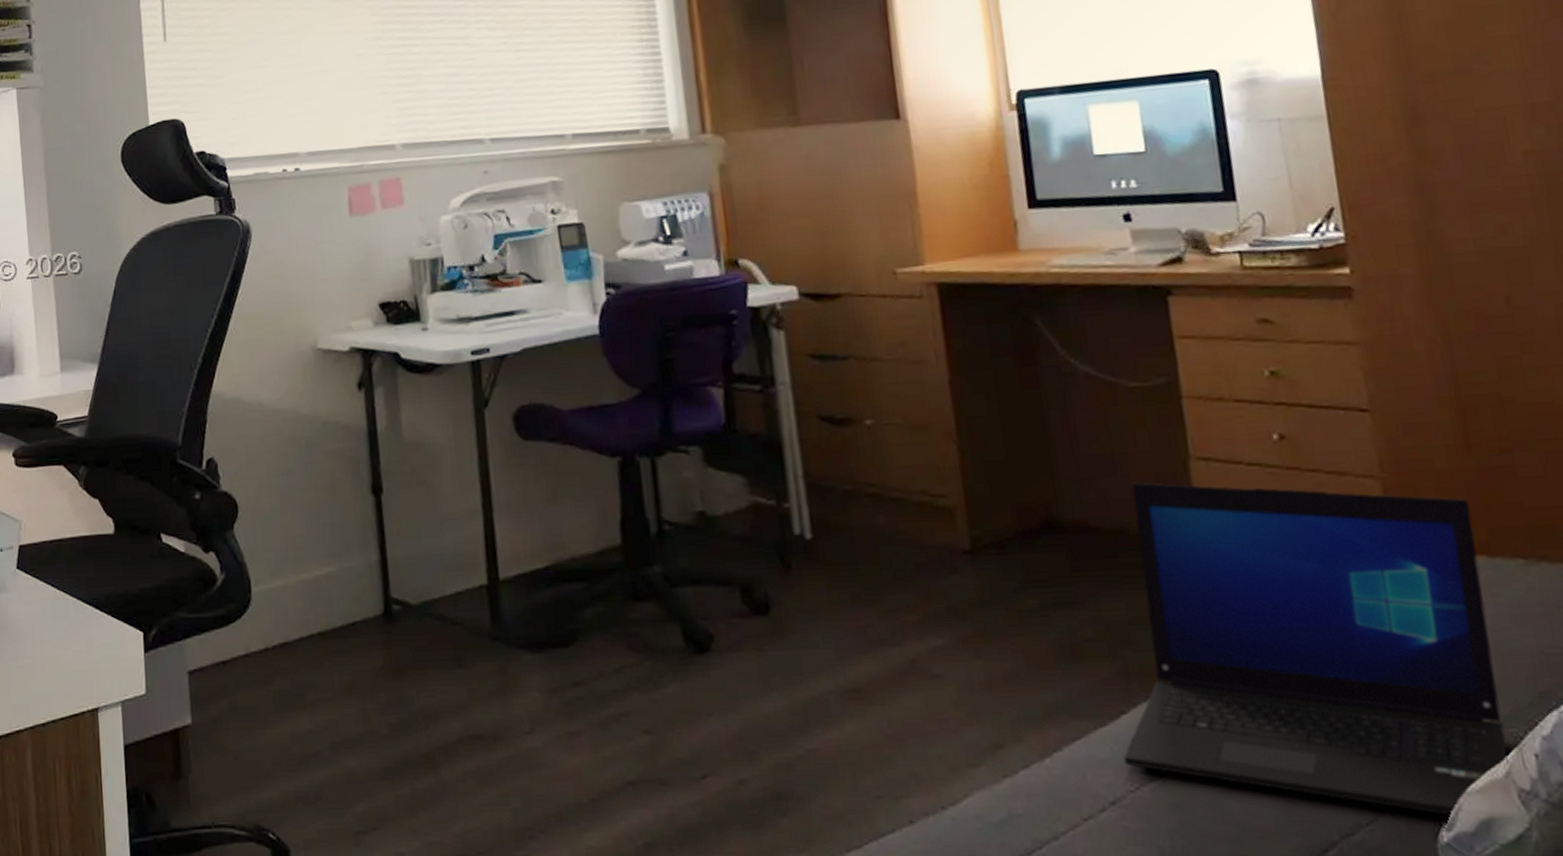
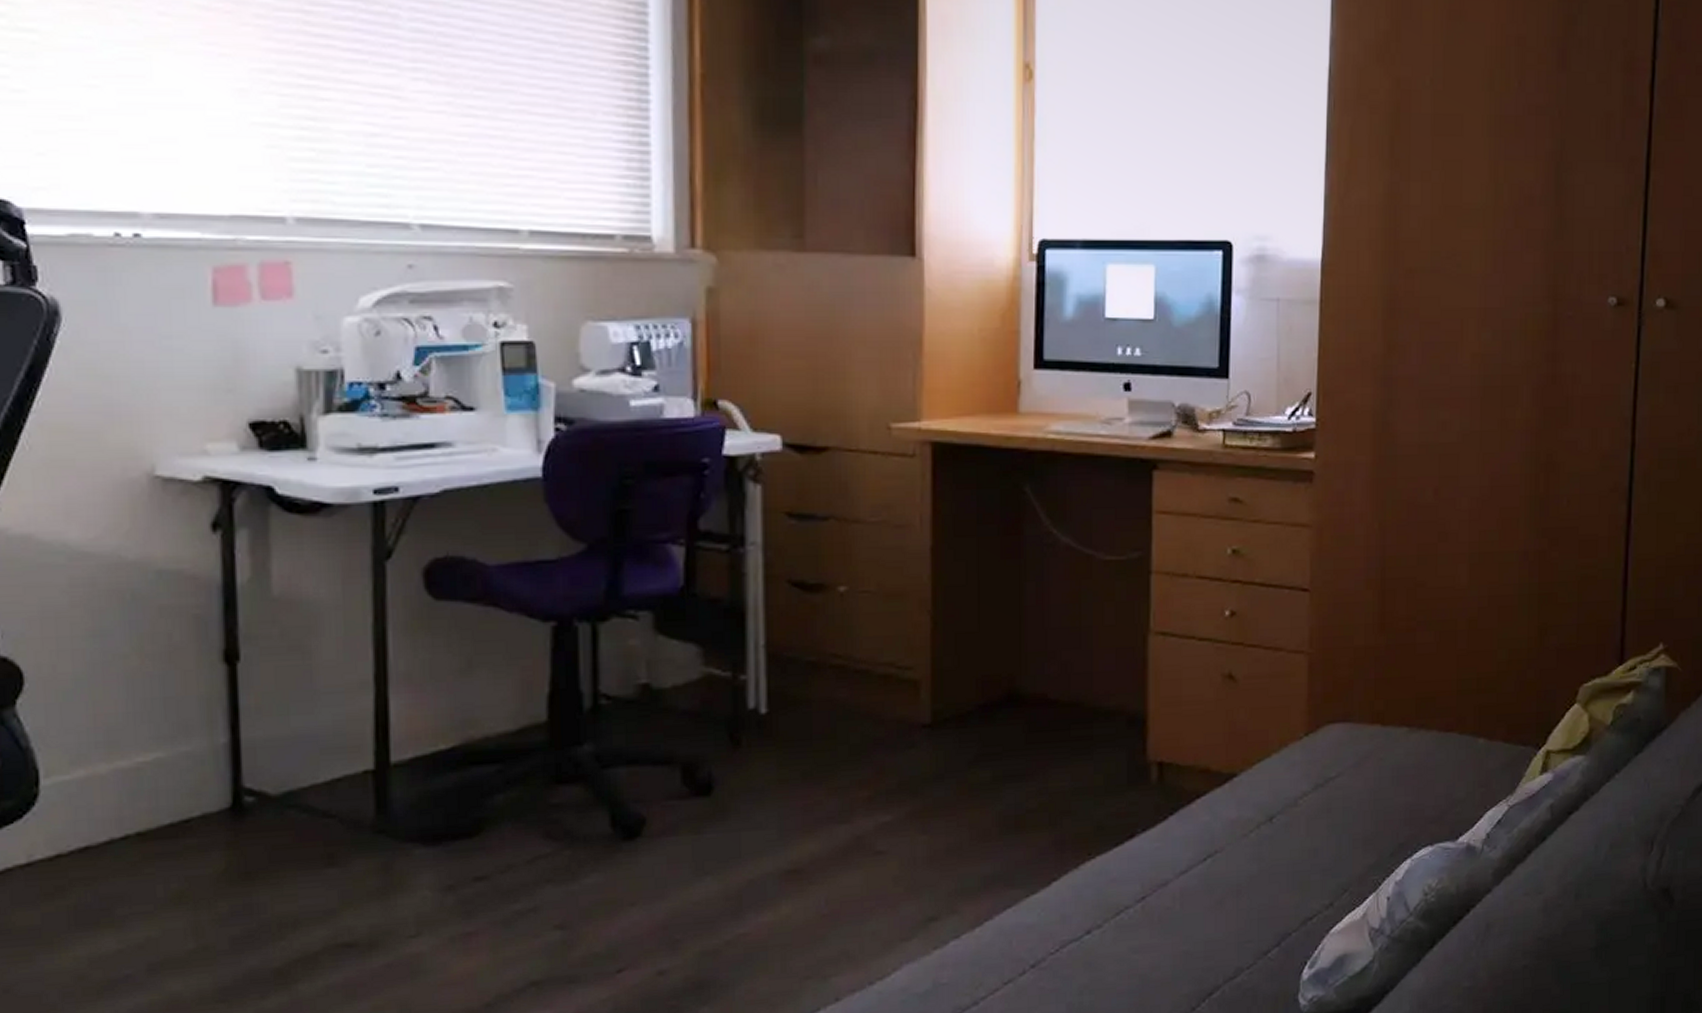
laptop: present [1123,482,1508,817] -> none [1048,655,1376,956]

